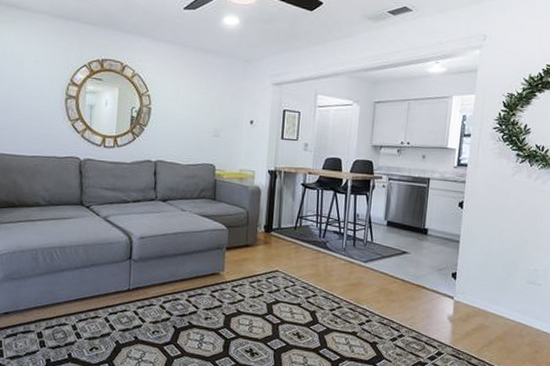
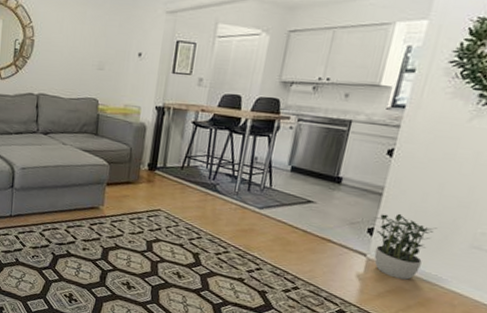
potted plant: none [455,257,502,317] -> present [373,213,437,280]

